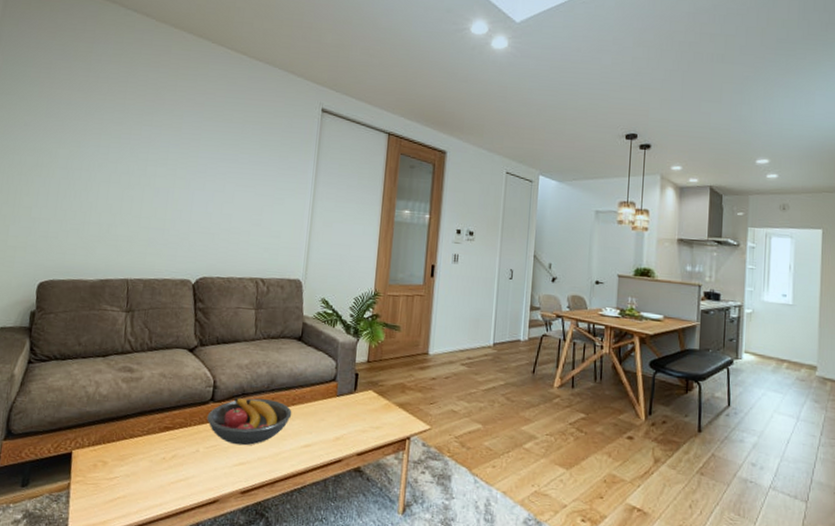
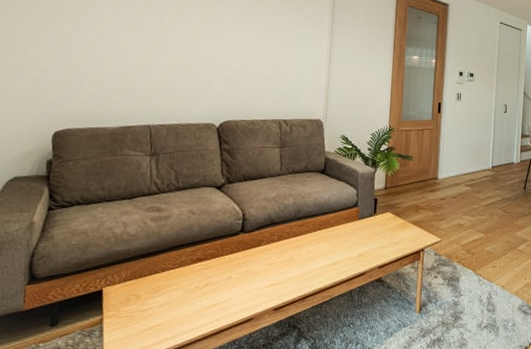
fruit bowl: present [207,398,292,446] -> none [238,227,318,269]

